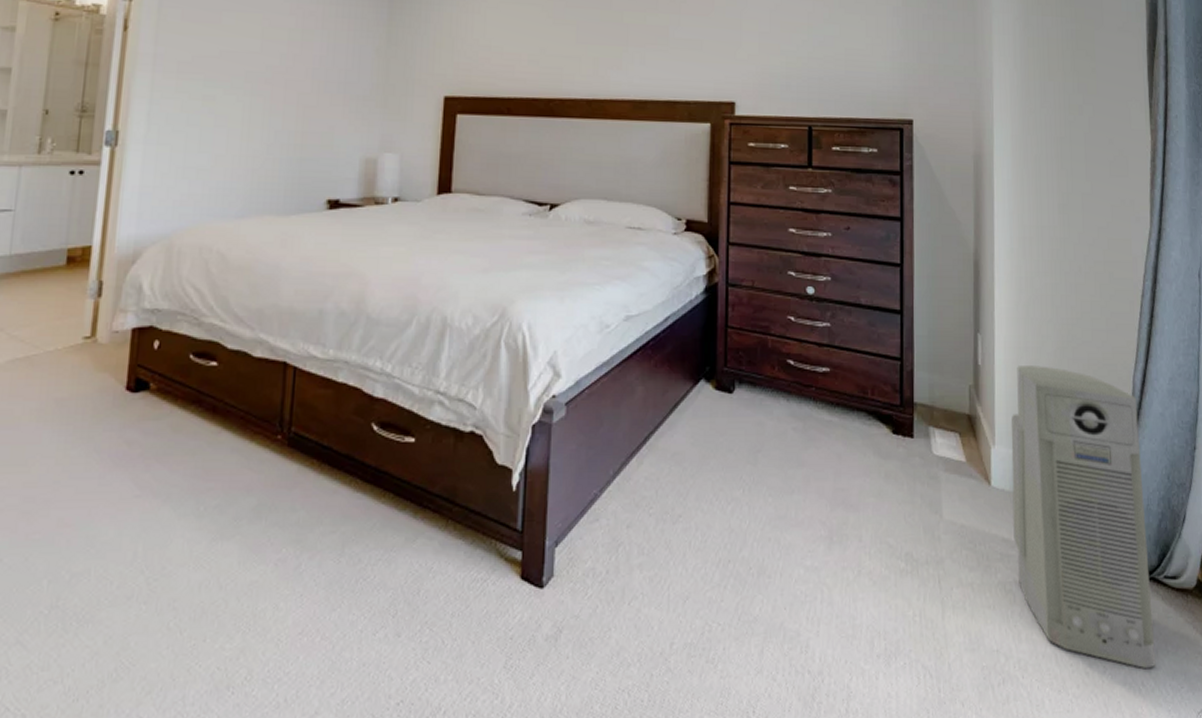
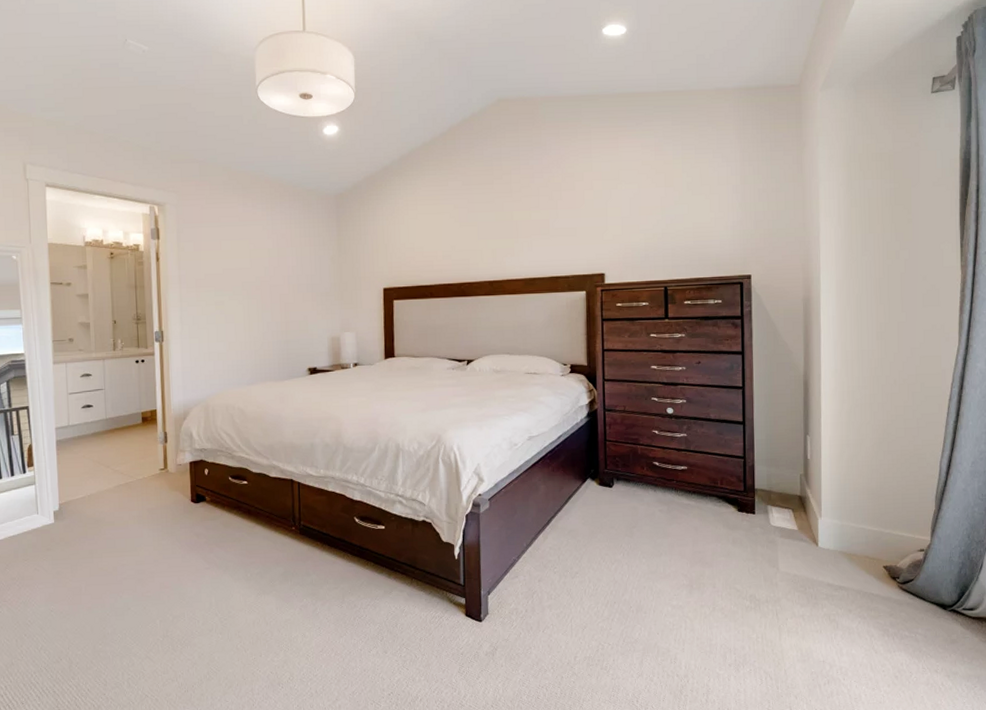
air purifier: present [1011,366,1156,669] -> none [835,457,954,674]

